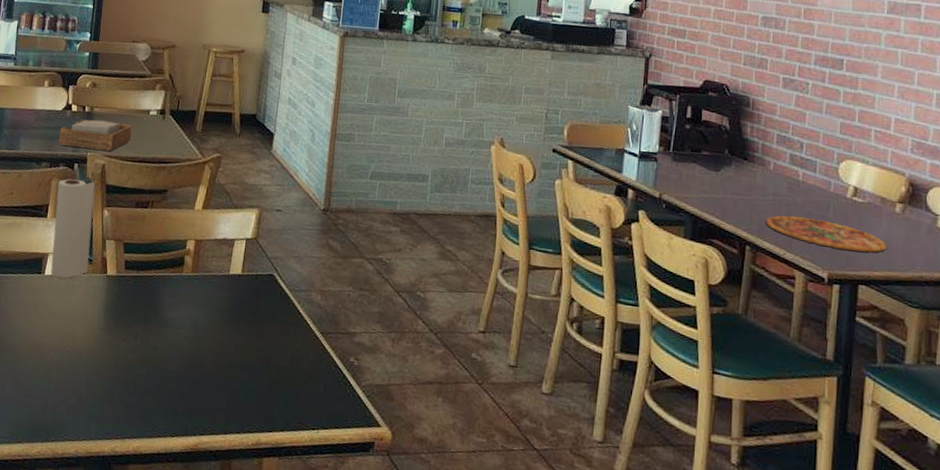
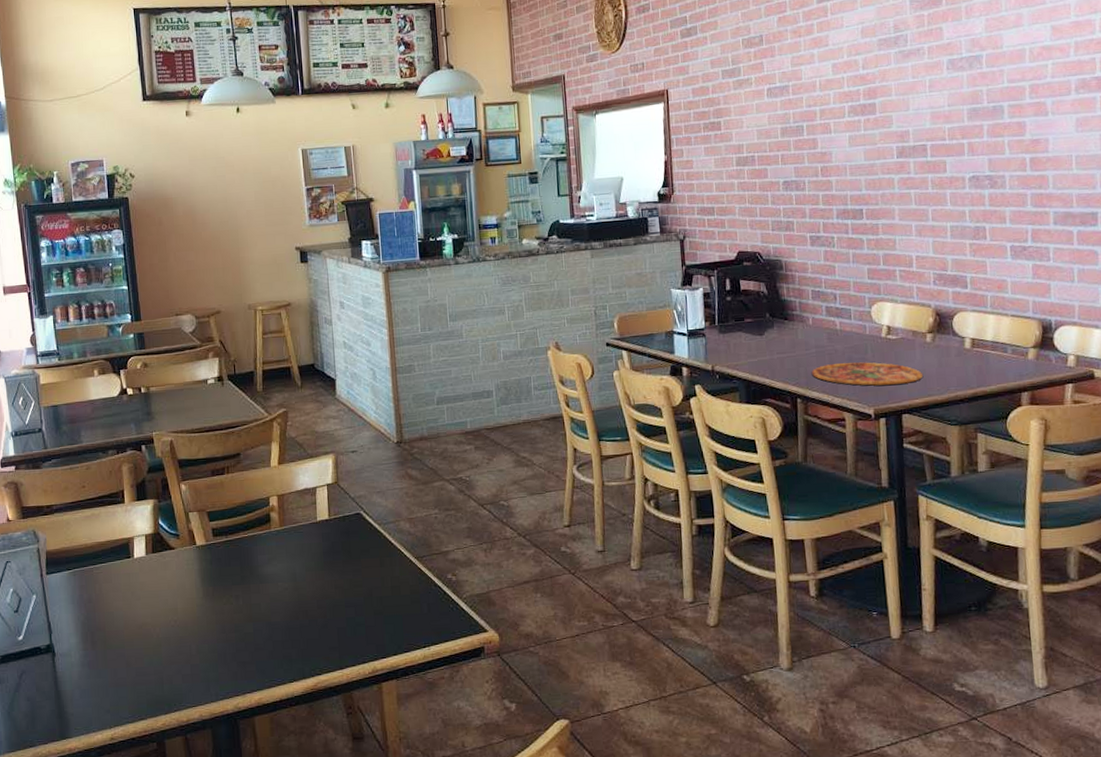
paper towel roll: present [50,179,96,279] -> none [129,460,177,559]
napkin holder: present [58,119,132,152] -> none [120,397,194,431]

